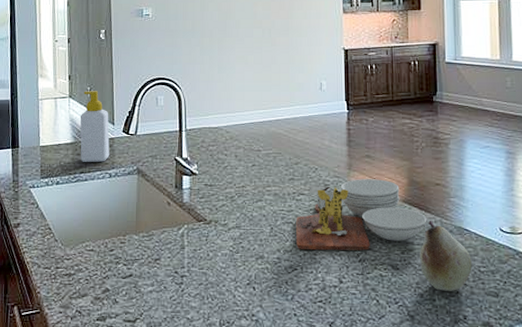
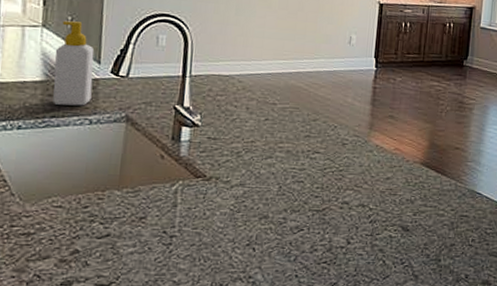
cutting board: present [296,179,427,251] -> none [305,139,443,212]
fruit: present [420,220,472,291] -> none [430,183,480,252]

